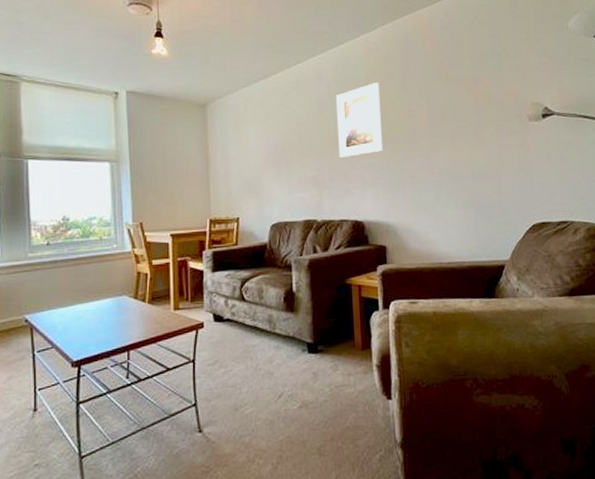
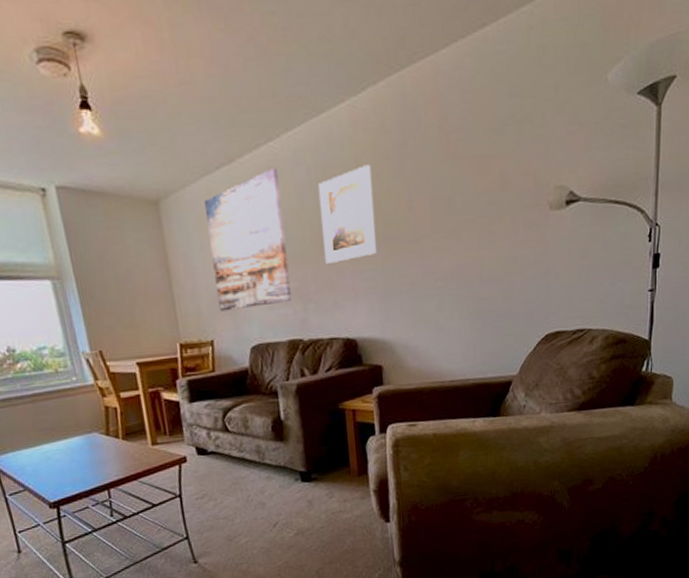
wall art: none [242,82,309,193] -> present [203,167,292,312]

